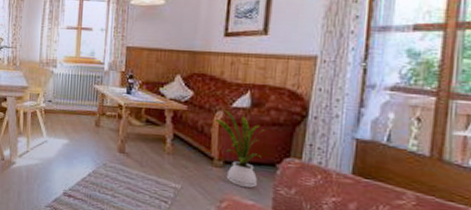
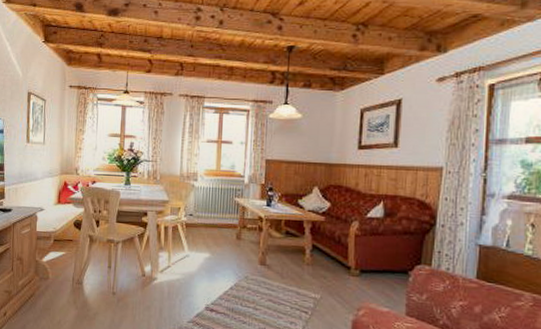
house plant: present [214,110,265,188] -> none [350,220,398,296]

